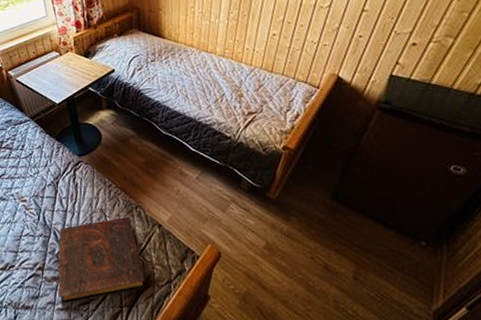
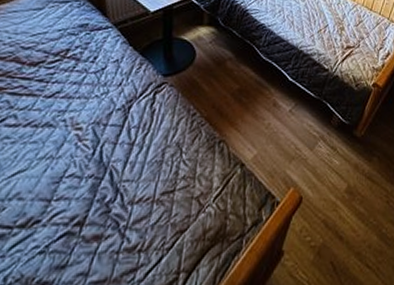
book: present [58,216,145,304] -> none [96,152,214,275]

